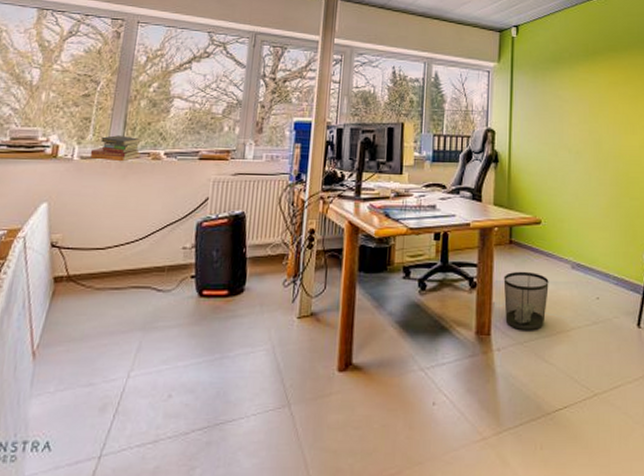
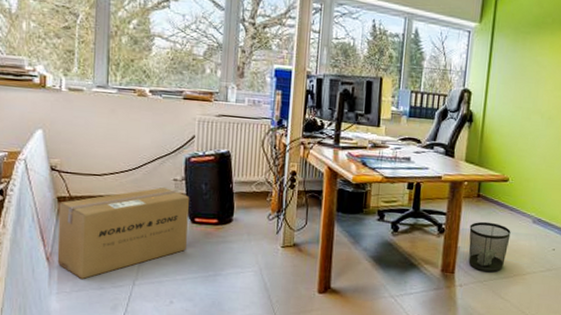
box: none [43,258,198,376] -> present [57,187,189,280]
books: present [90,135,141,162] -> none [77,69,127,96]

